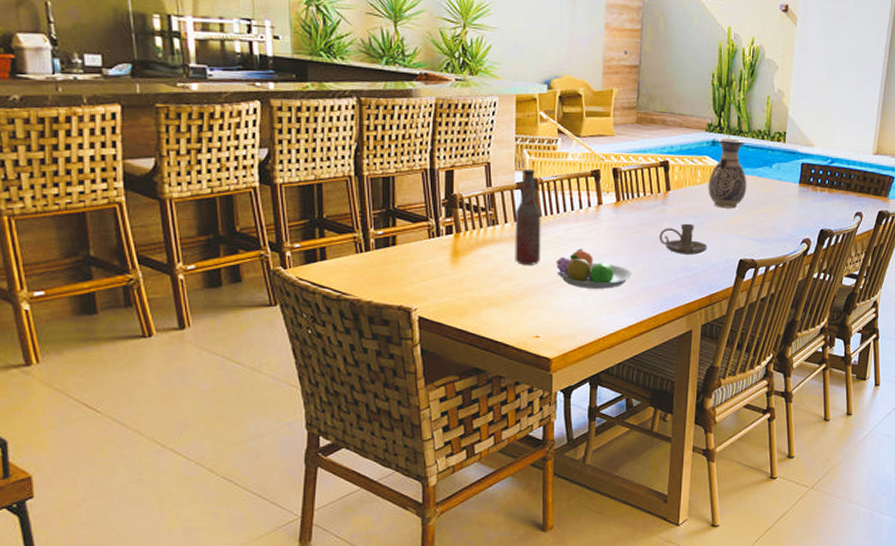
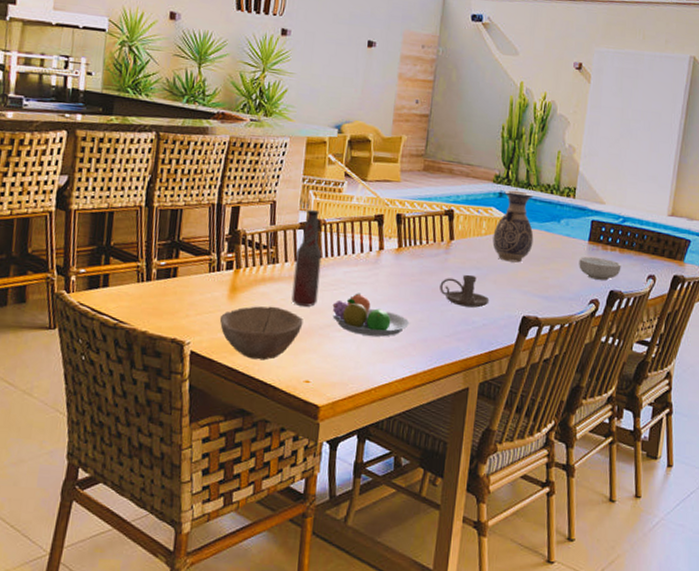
bowl: none [444,267,528,320] -> present [219,306,303,361]
cereal bowl: none [791,198,831,220] -> present [579,256,622,281]

